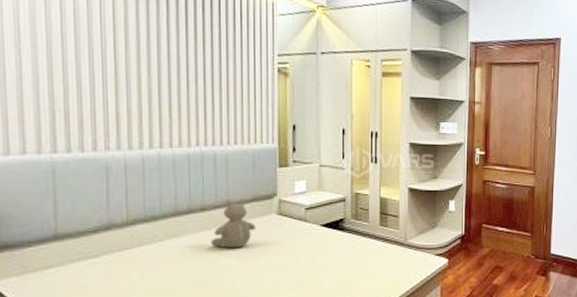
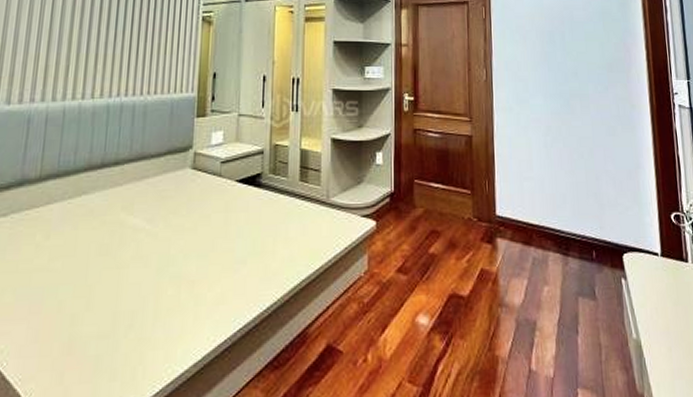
teddy bear: present [210,198,256,249] -> none [120,151,169,207]

